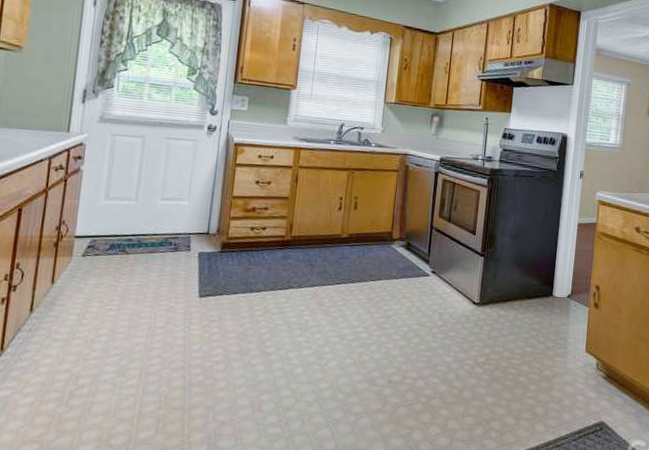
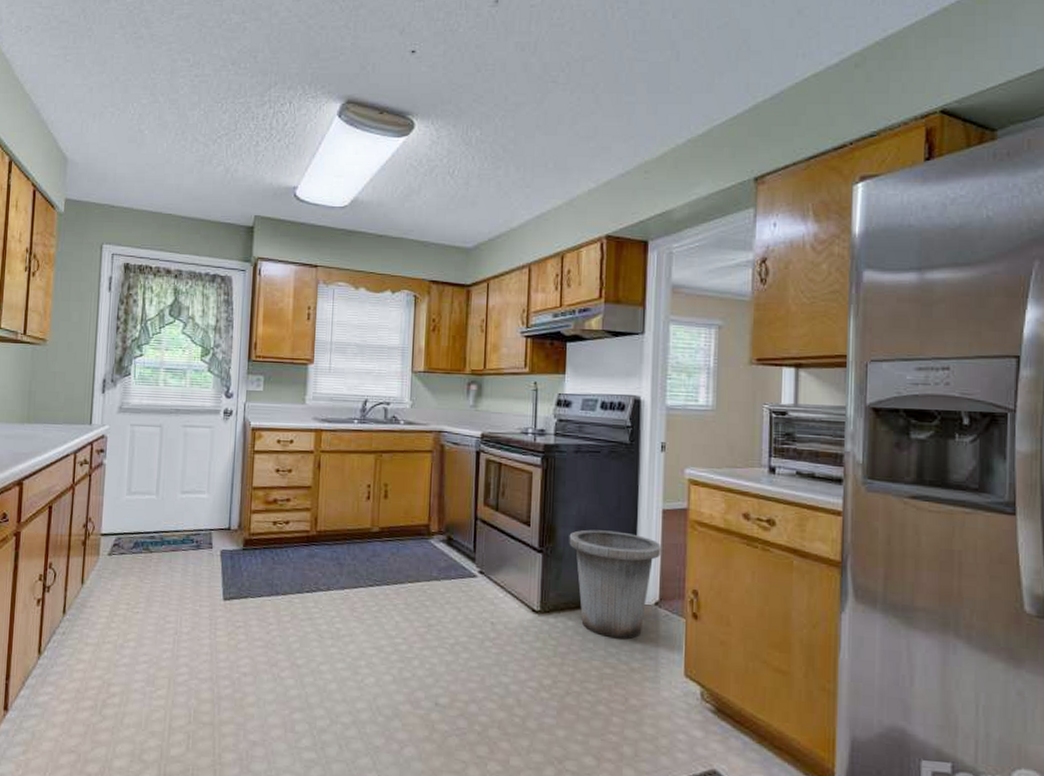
trash can: none [505,238,575,324] -> present [569,529,661,639]

